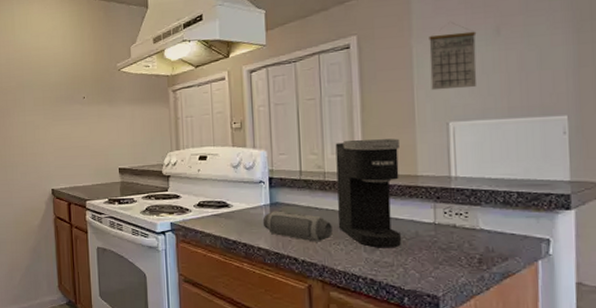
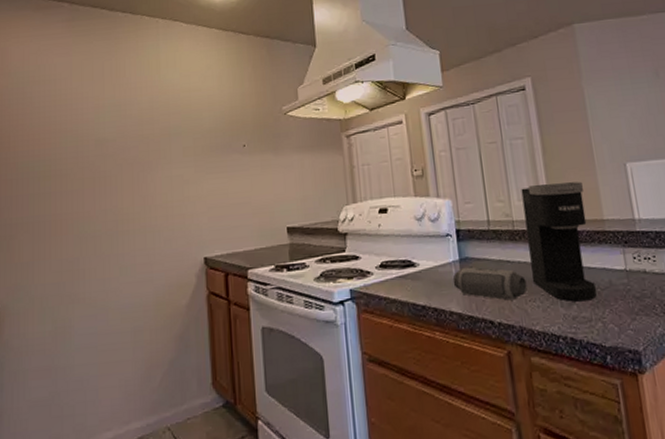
calendar: present [429,26,477,91] -> none [597,69,645,132]

